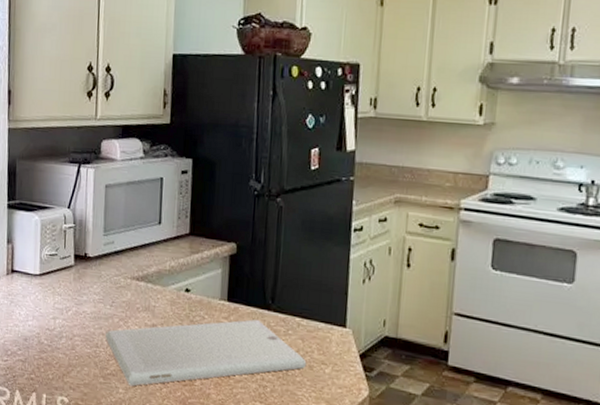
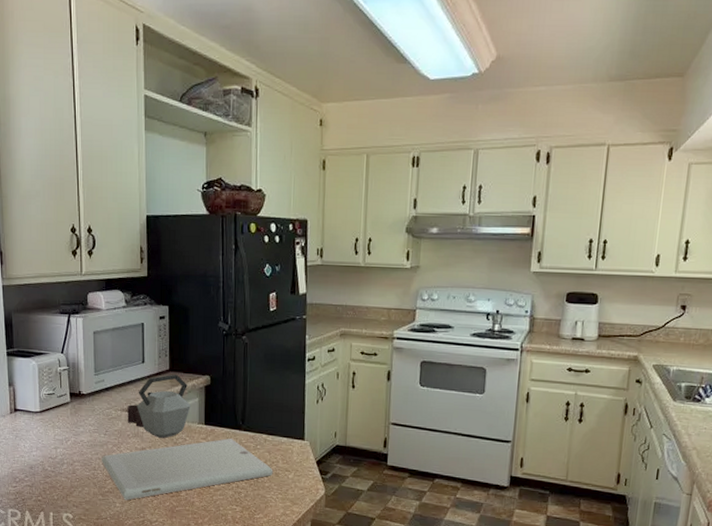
kettle: none [137,239,212,315] -> present [127,374,191,438]

